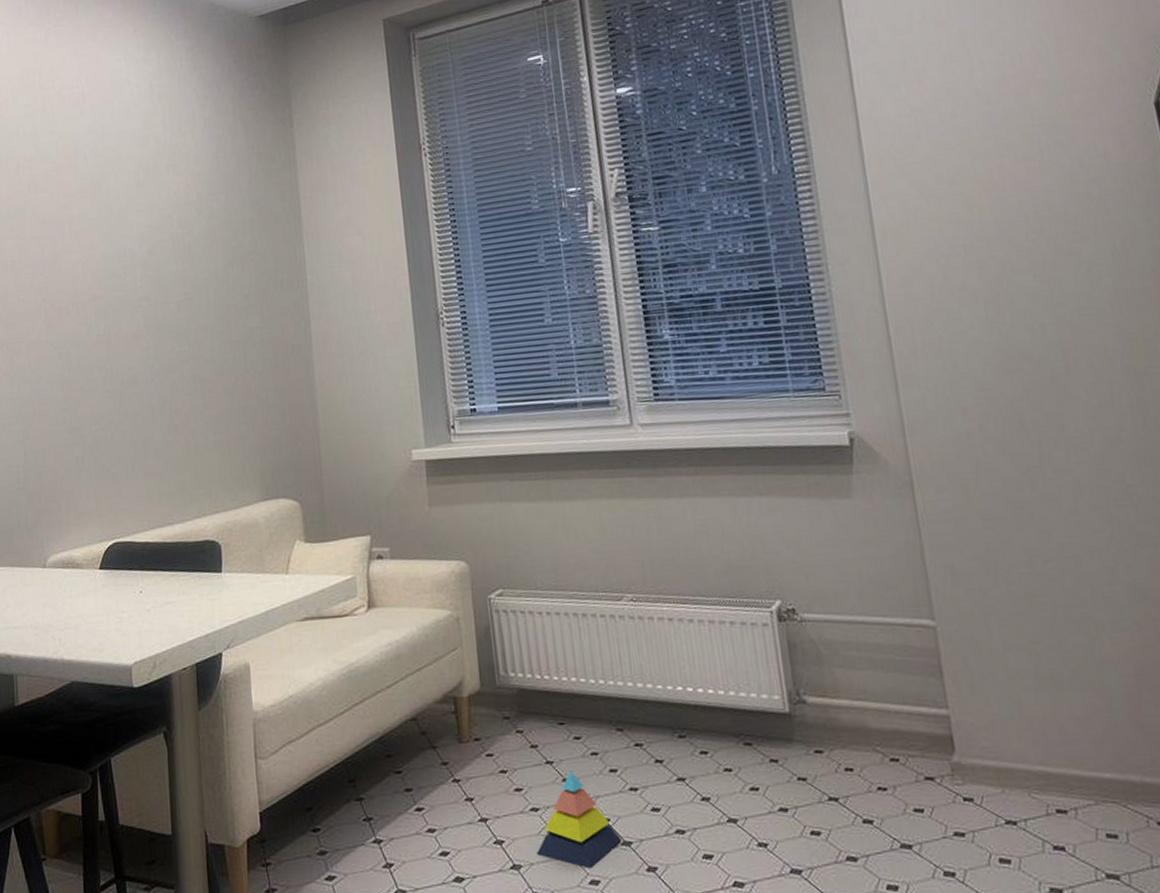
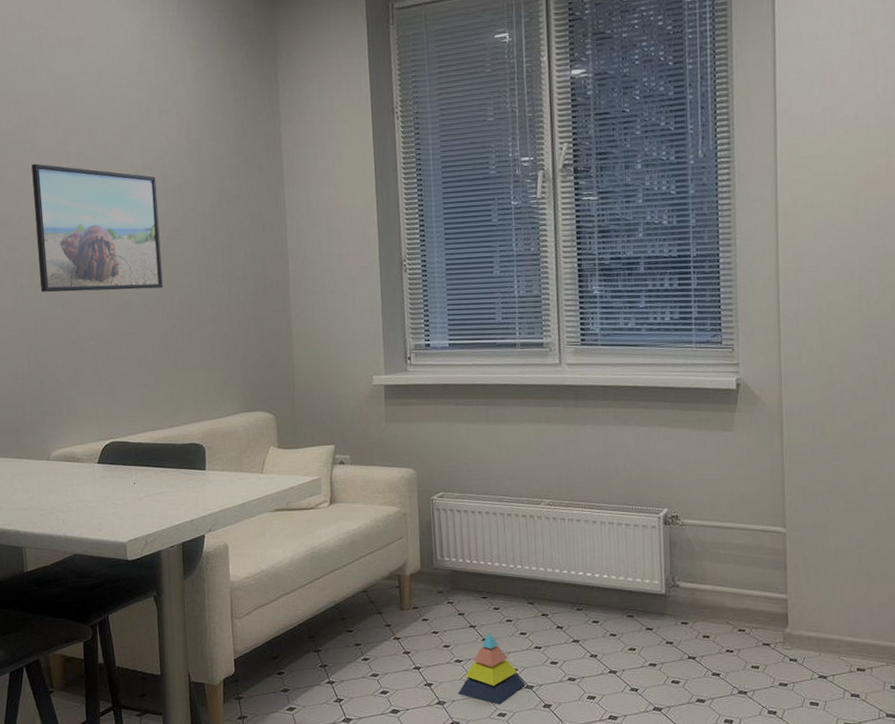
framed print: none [32,231,172,372] -> present [31,163,163,292]

